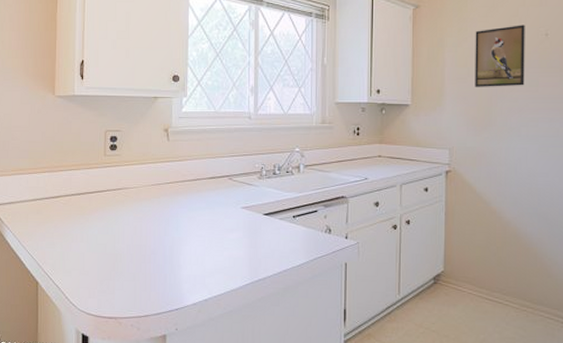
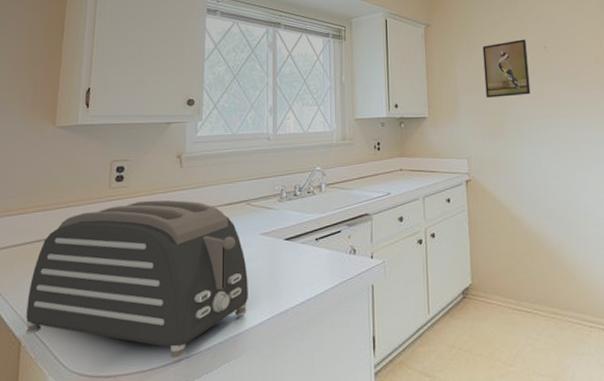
toaster: none [41,169,230,311] -> present [25,200,248,361]

